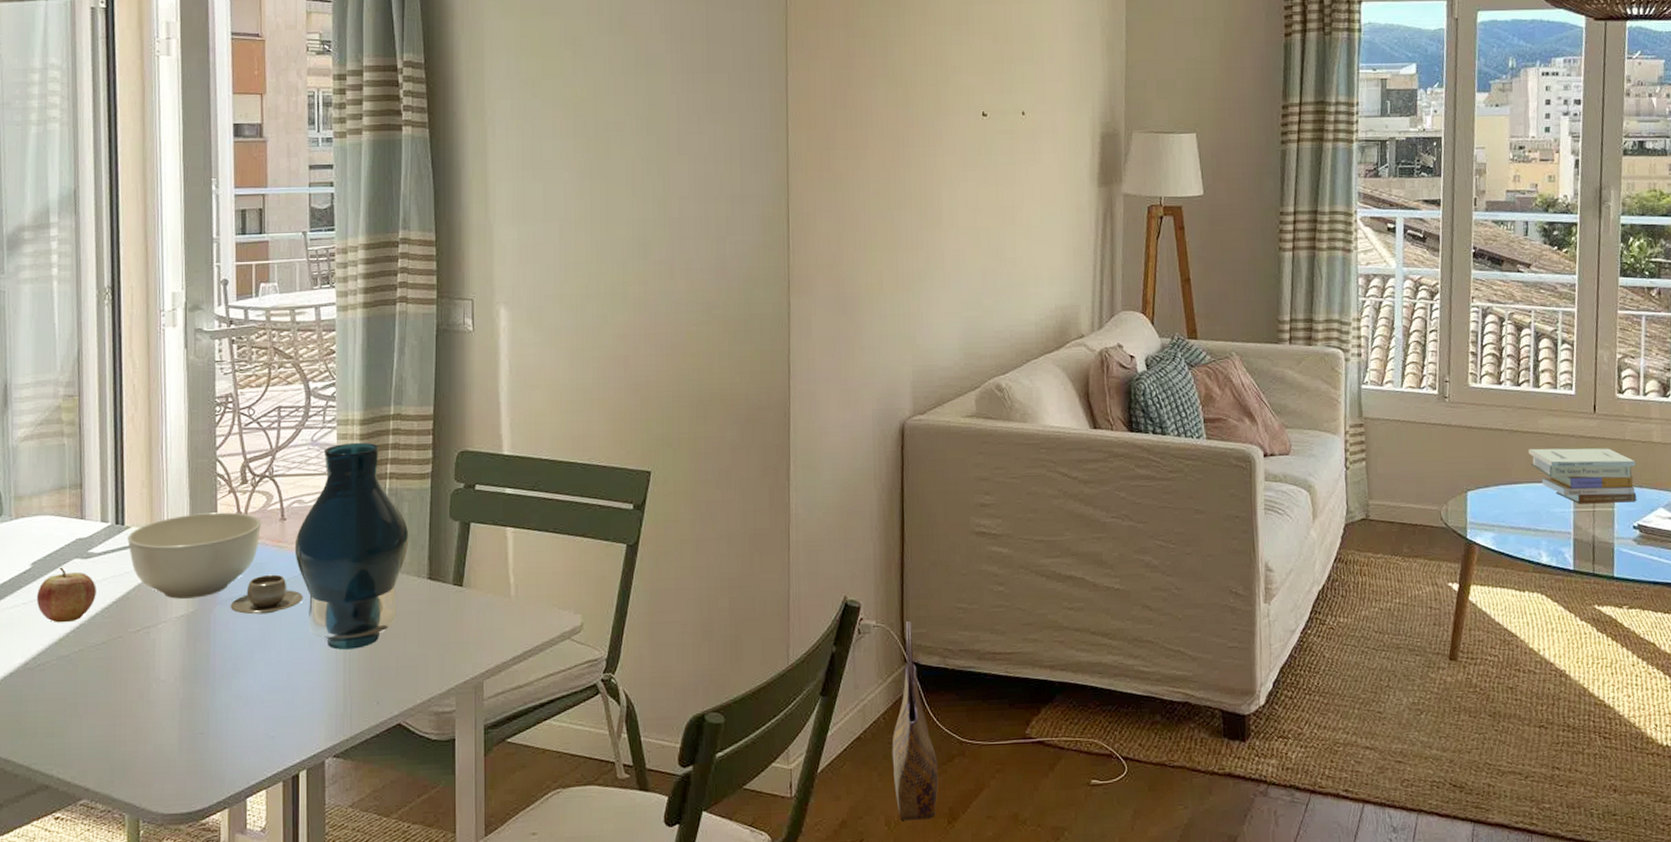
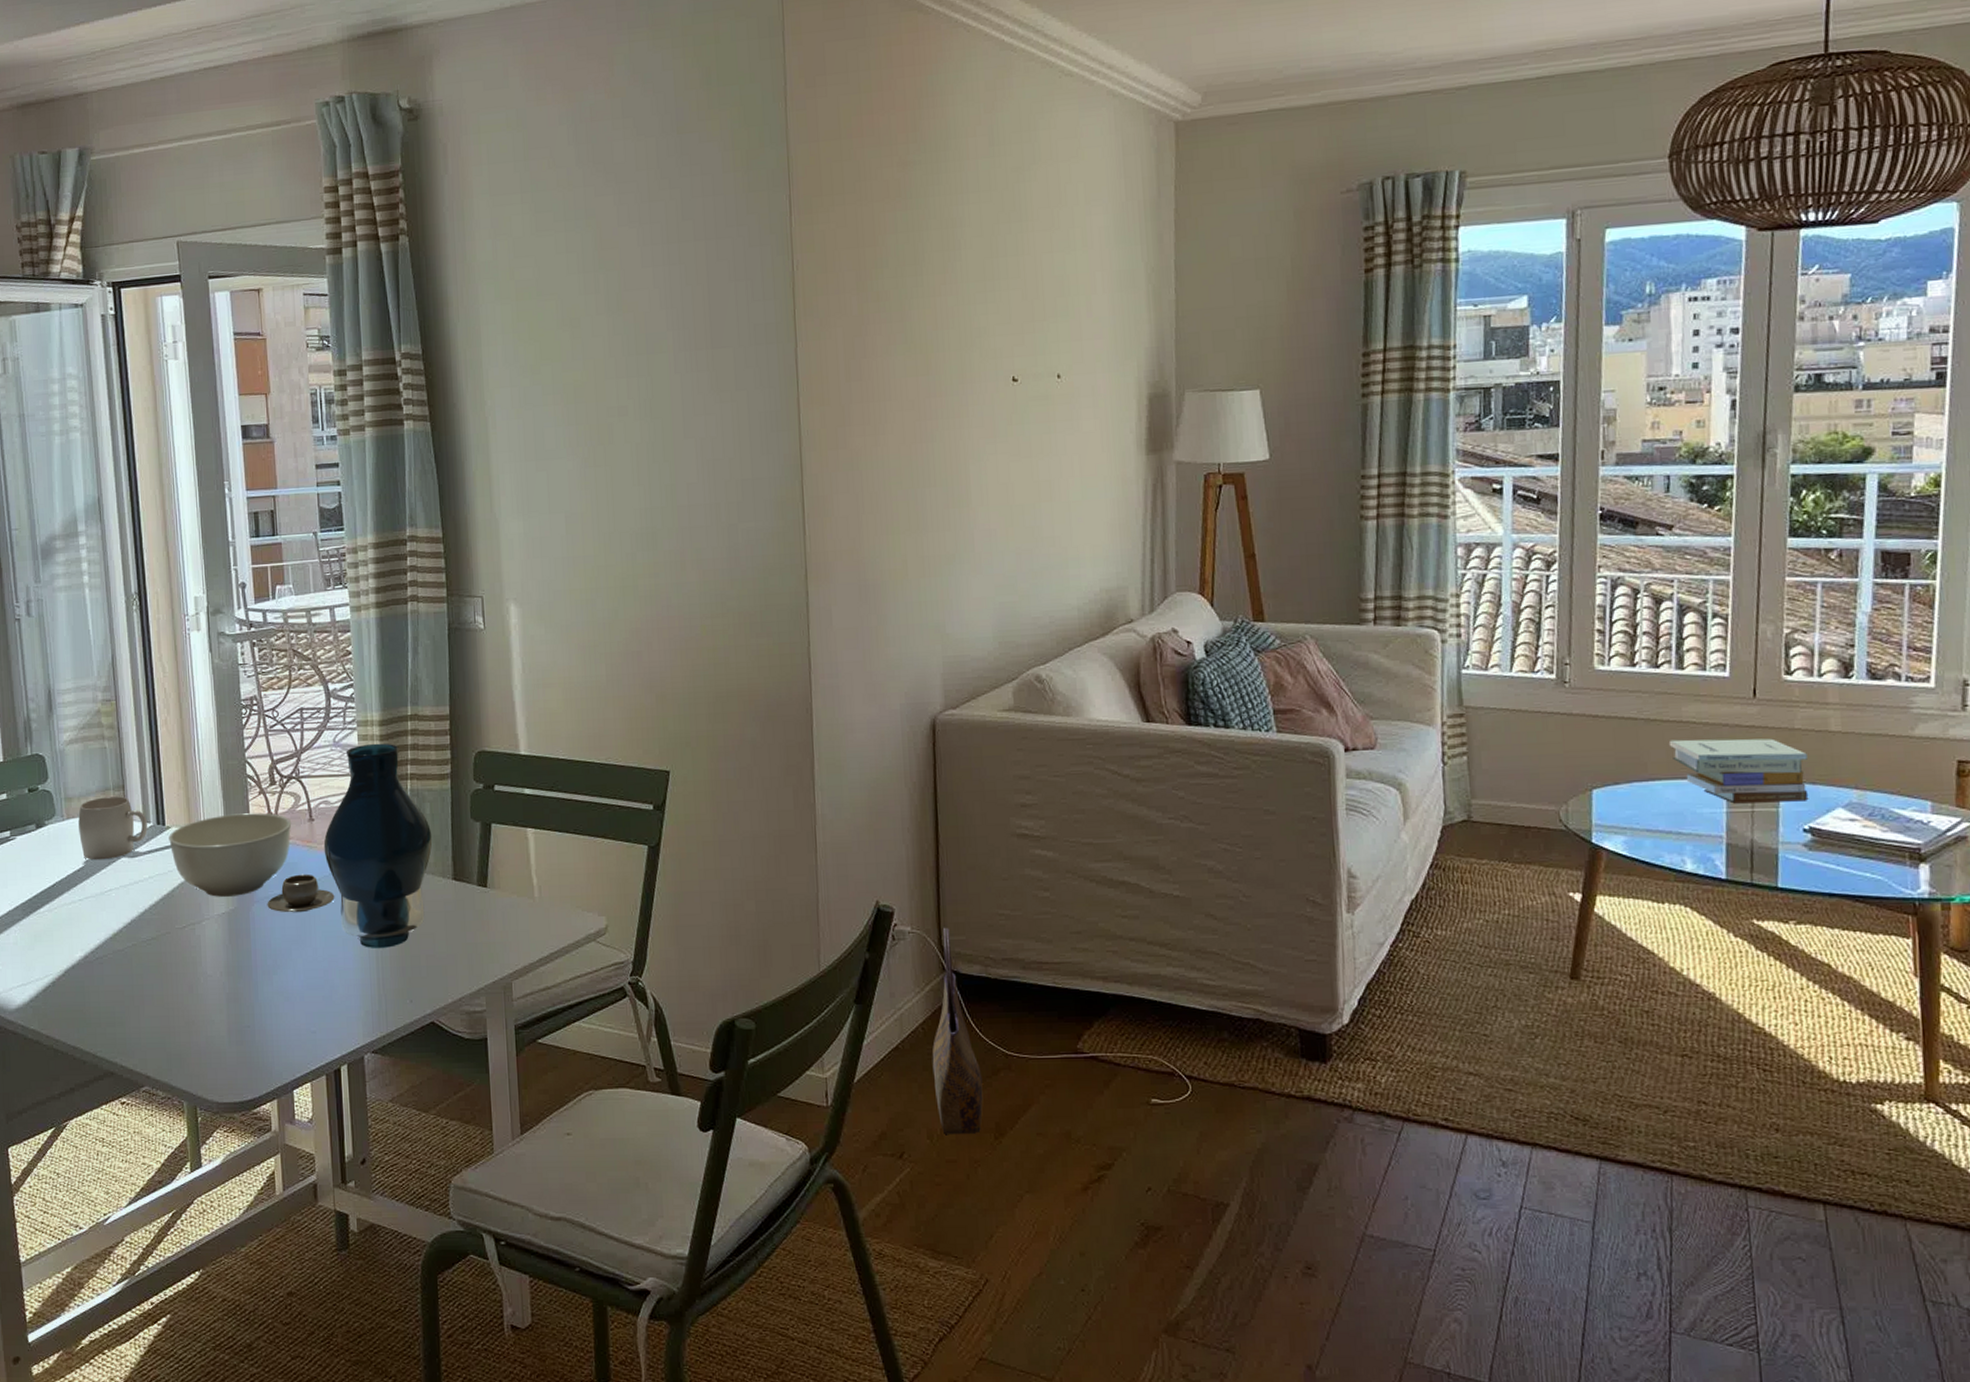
mug: none [28,495,105,562] -> present [78,796,147,861]
fruit: present [36,567,97,623] -> none [90,865,144,919]

